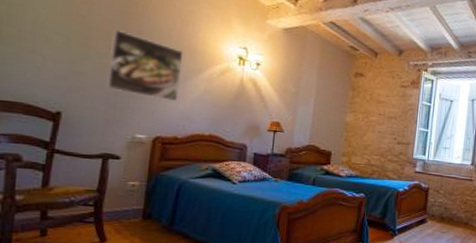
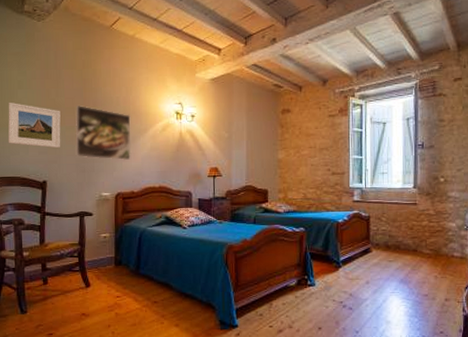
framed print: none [10,11,92,76] -> present [8,103,61,149]

